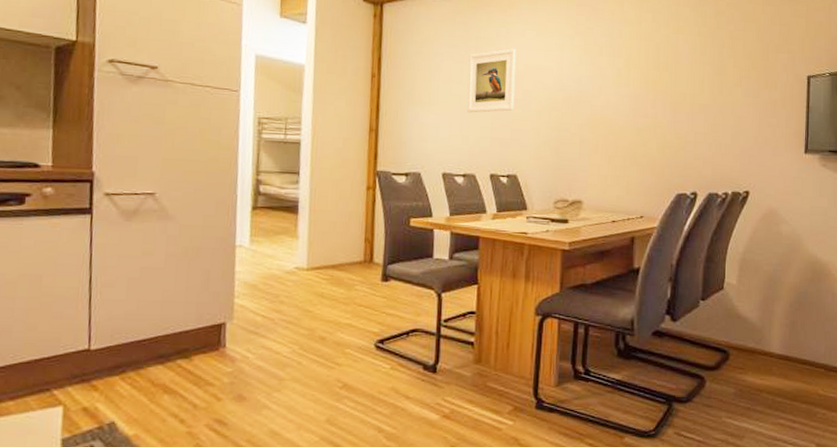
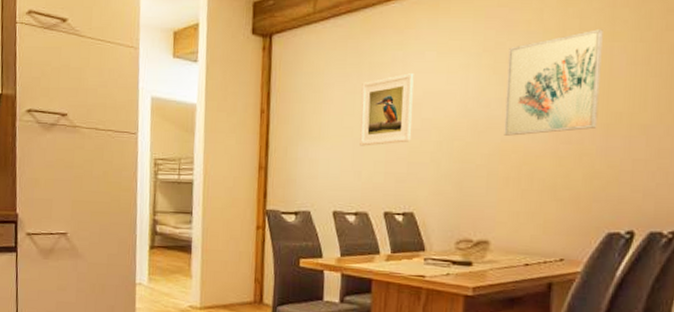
wall art: none [593,23,670,109] -> present [504,29,603,136]

